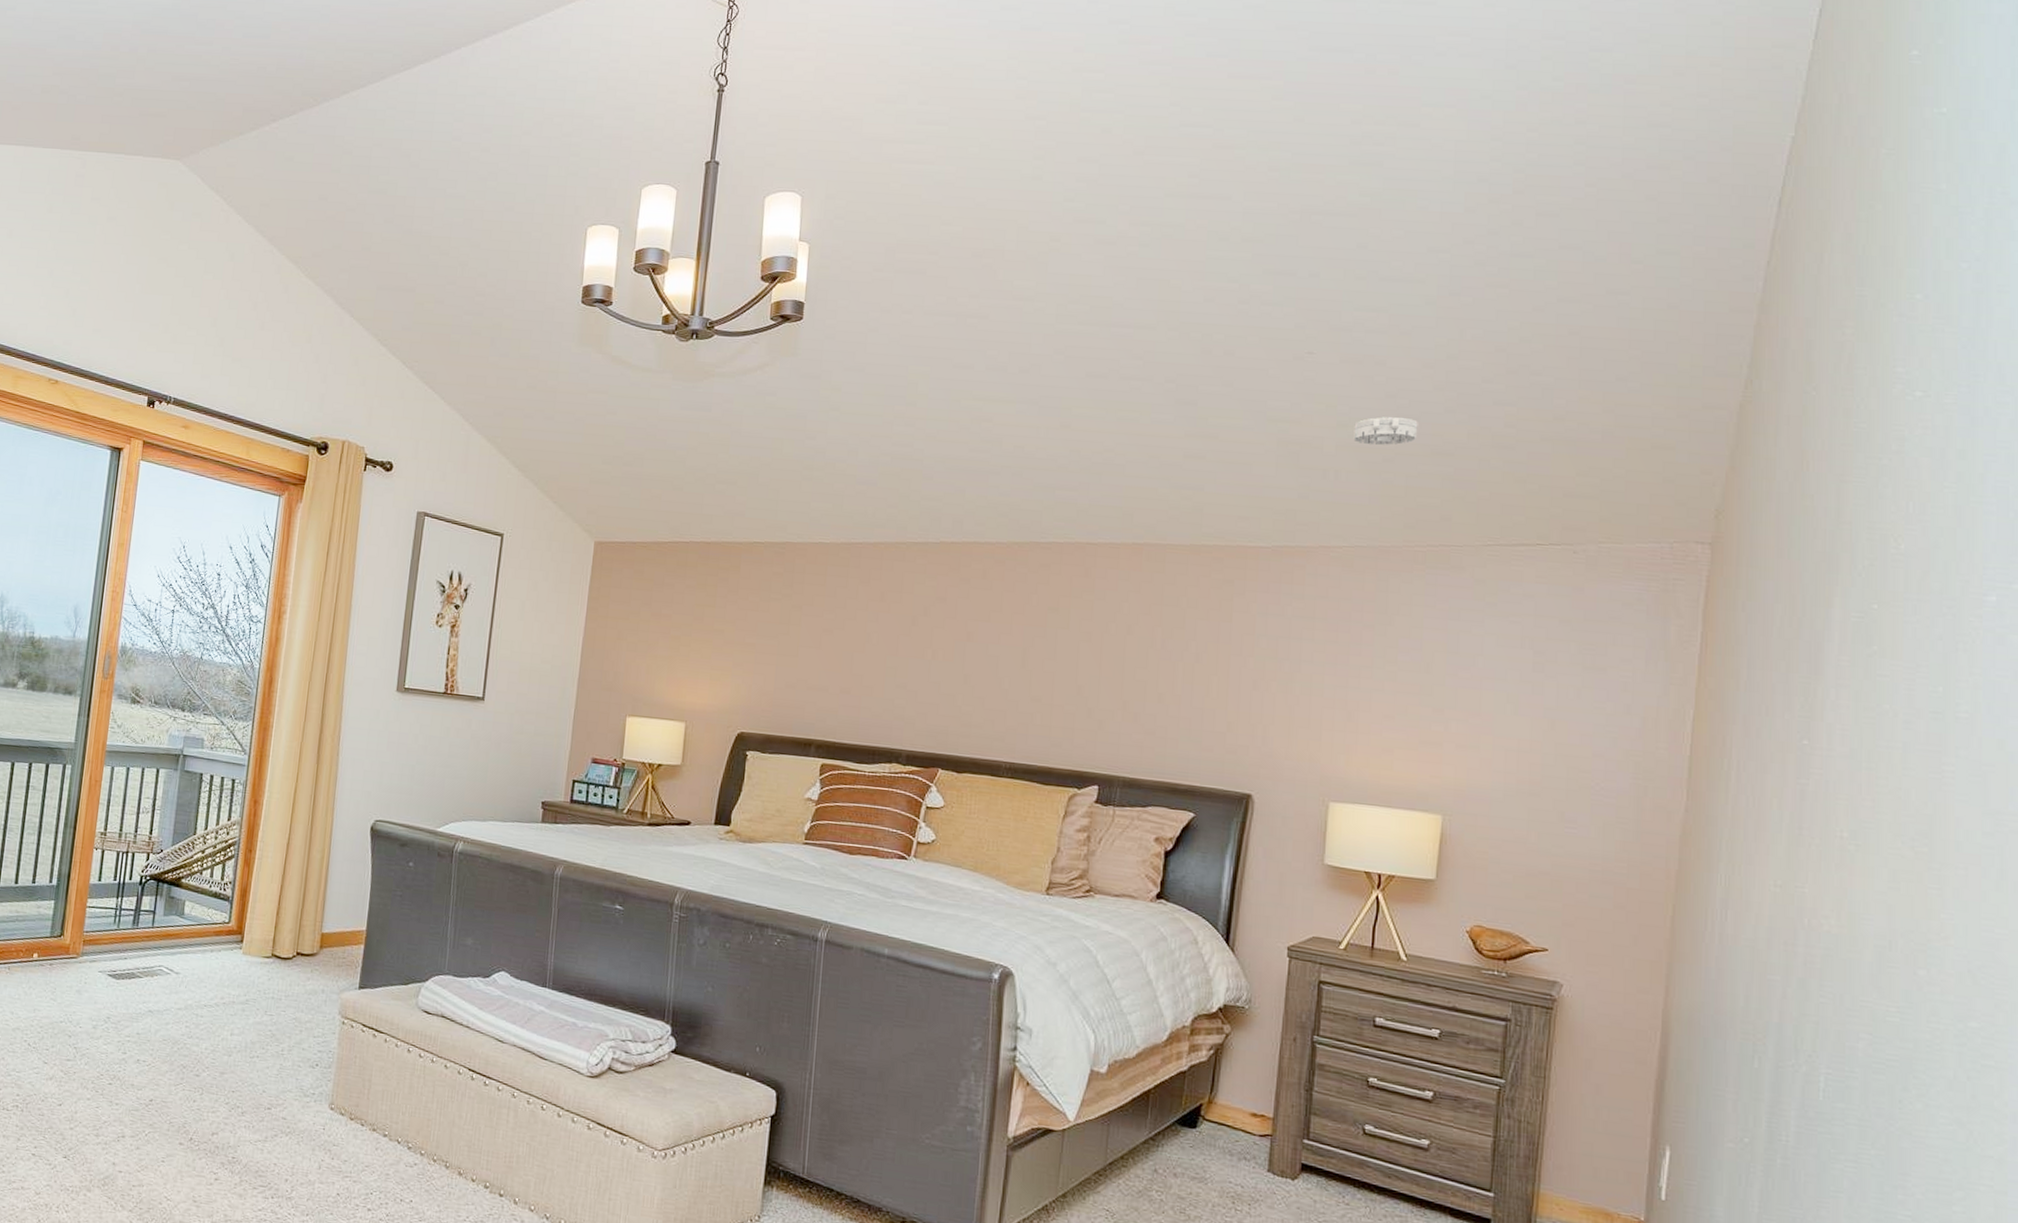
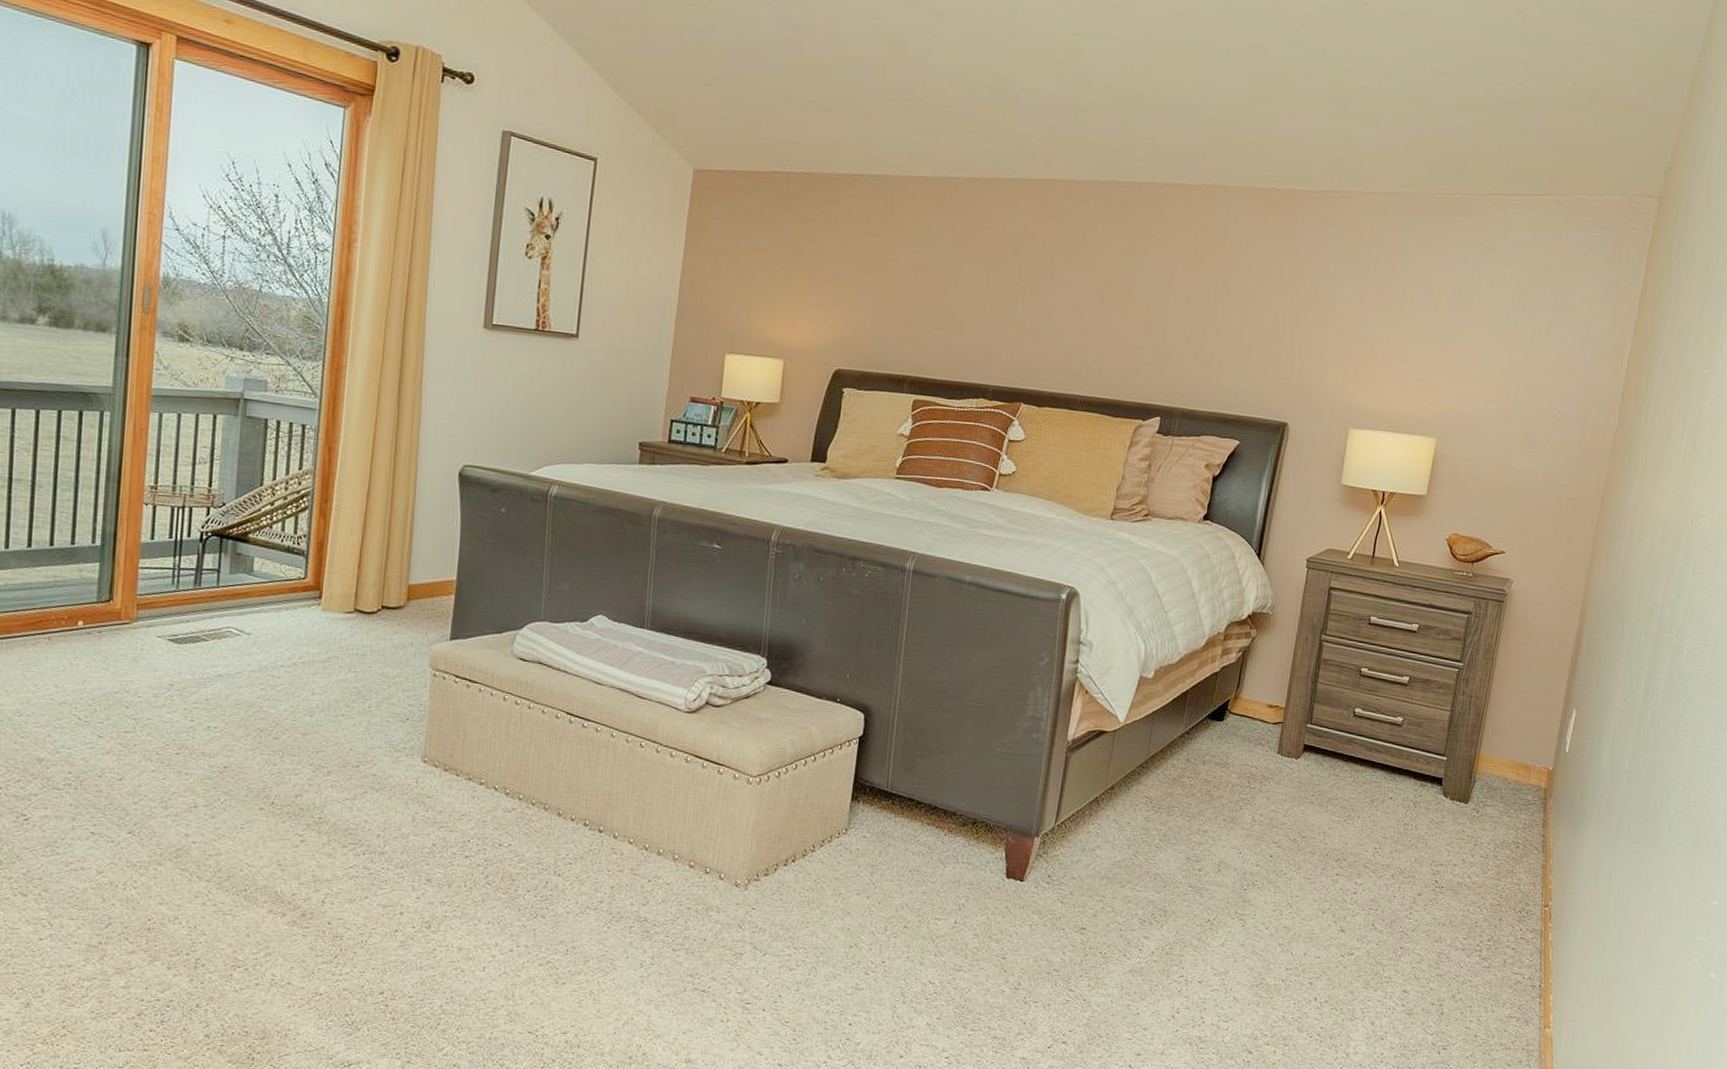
smoke detector: present [1353,416,1418,445] -> none [1394,69,1448,97]

